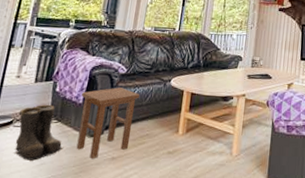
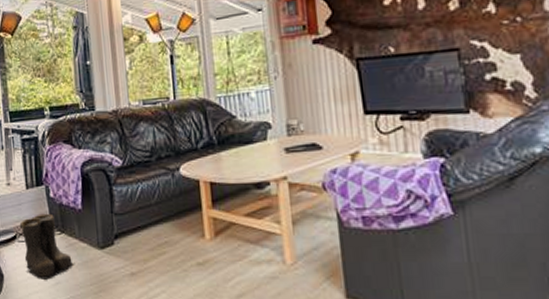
stool: present [76,87,140,159] -> none [79,185,148,276]

